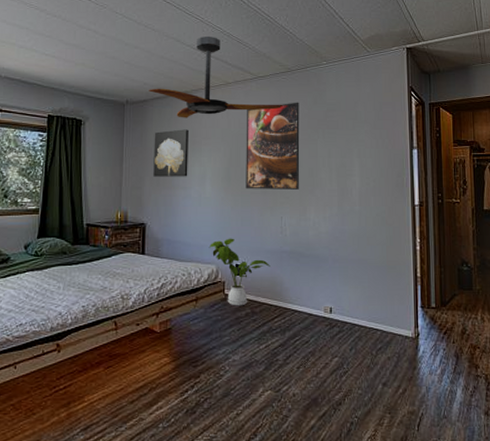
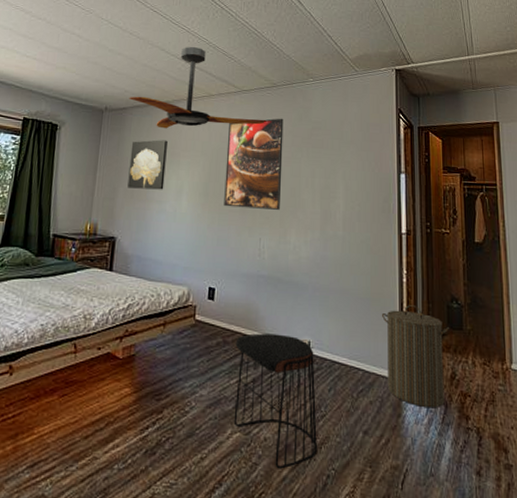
house plant: present [208,238,270,306] -> none [181,258,246,334]
stool: none [263,303,341,420] -> present [233,333,317,469]
laundry hamper: none [398,270,461,360] -> present [382,305,450,408]

